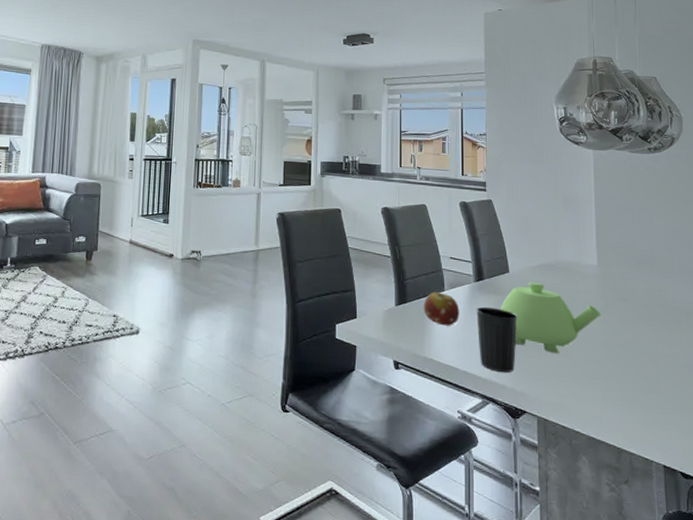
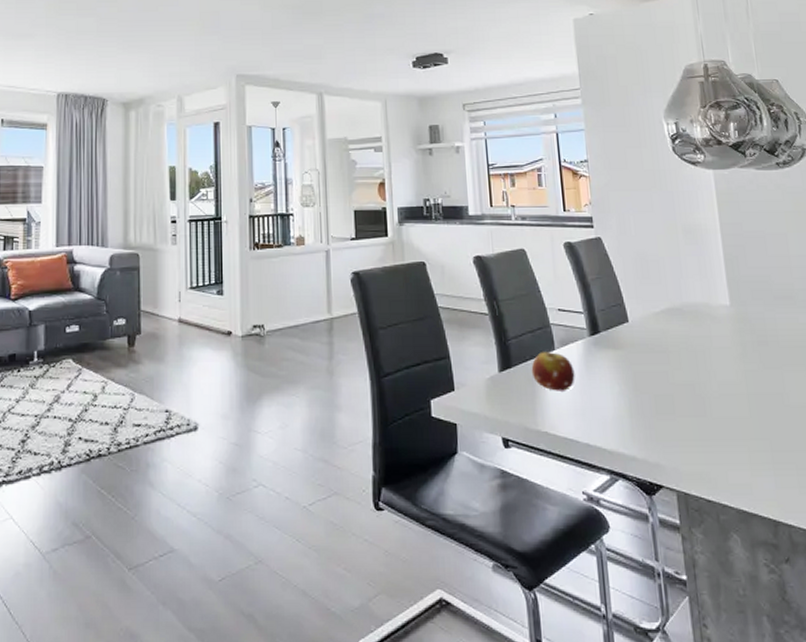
cup: present [476,306,517,373] -> none [594,364,645,441]
teapot: present [500,281,601,353] -> none [621,330,740,413]

